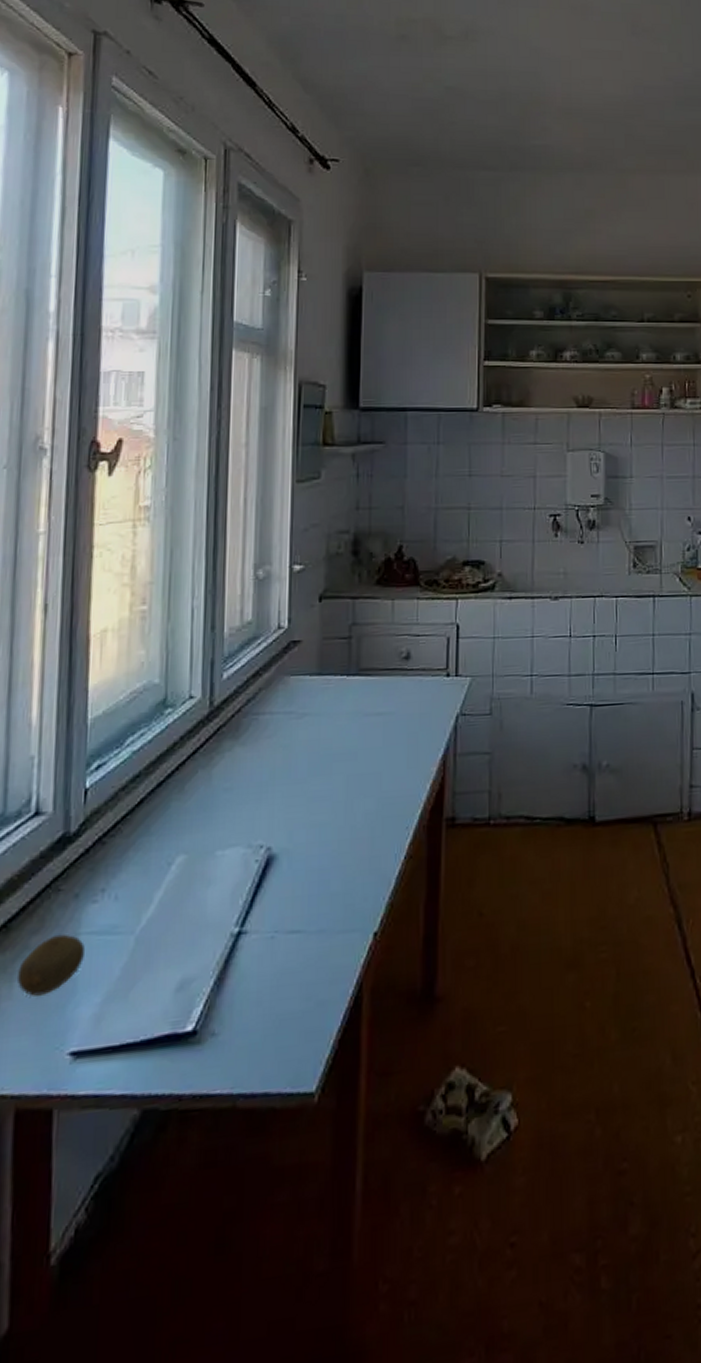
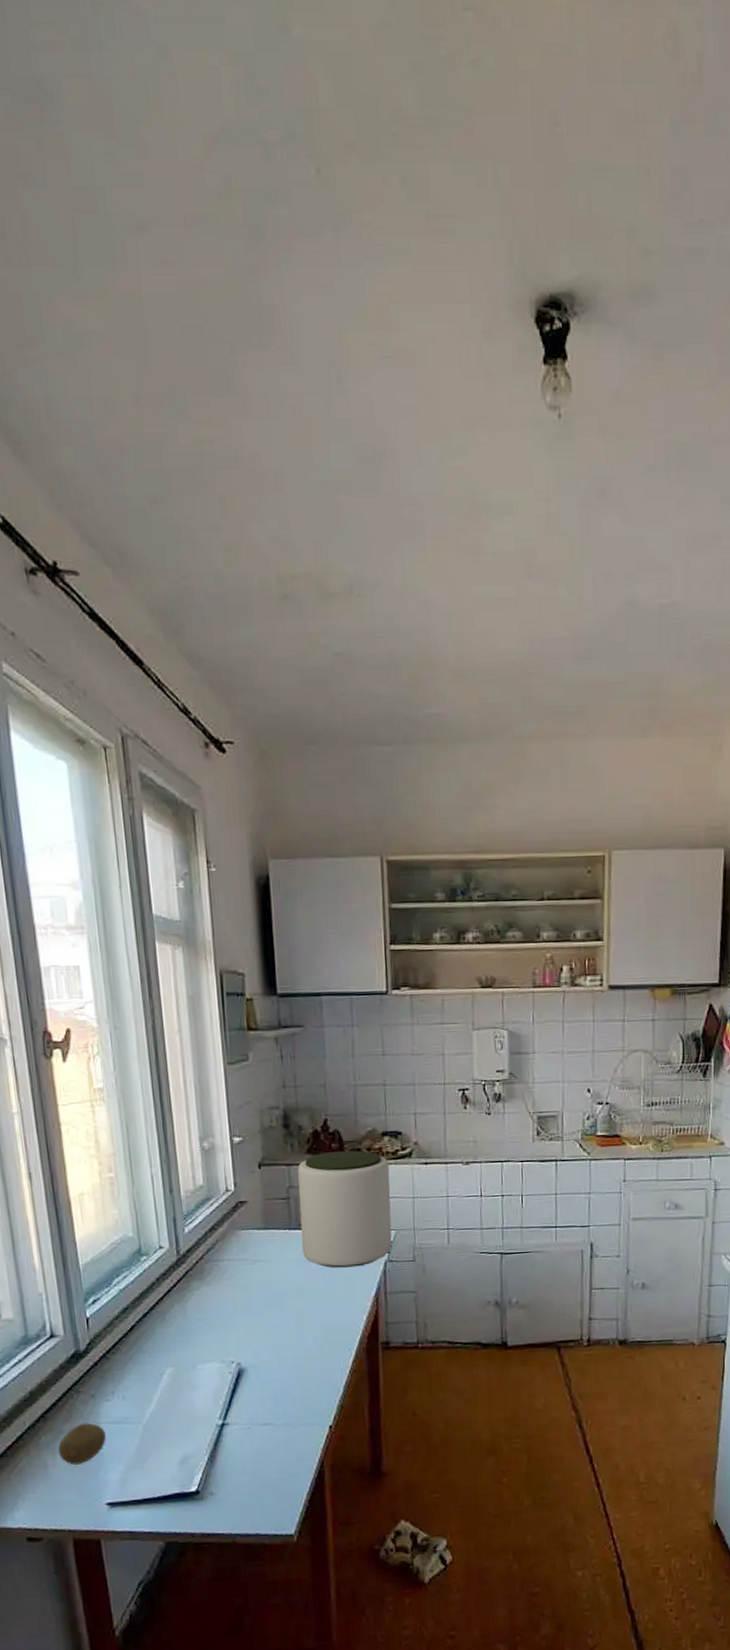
plant pot: none [361,582,468,723] -> present [298,1150,392,1268]

